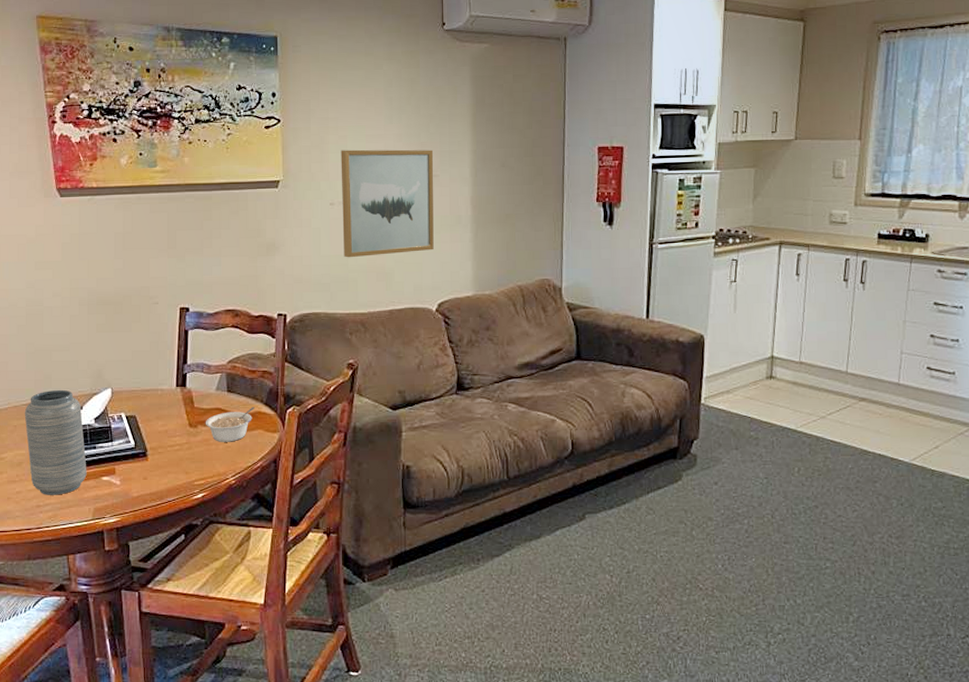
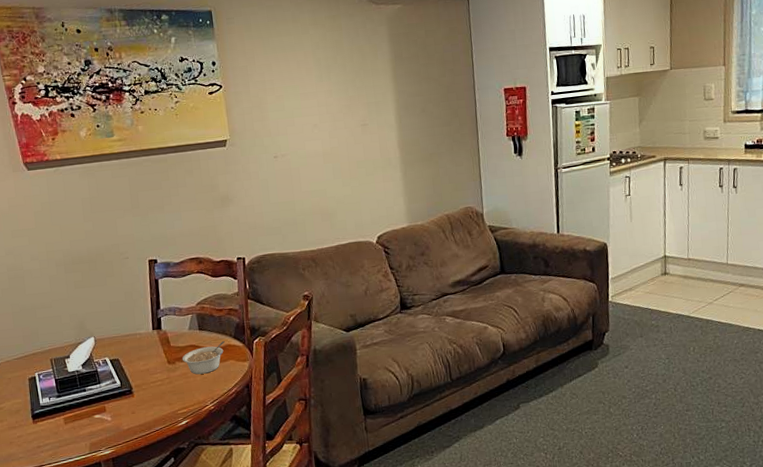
vase: present [24,389,87,495] -> none [16,342,80,437]
wall art: present [341,149,434,258] -> none [279,102,369,204]

